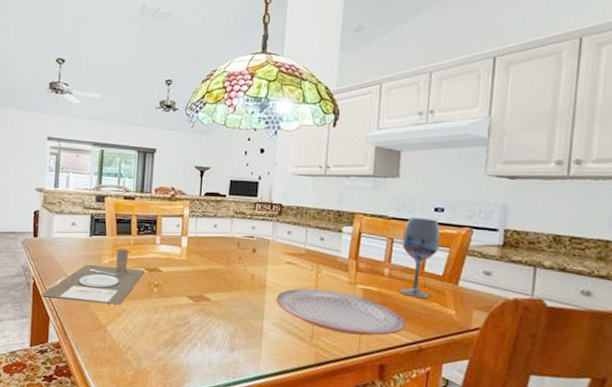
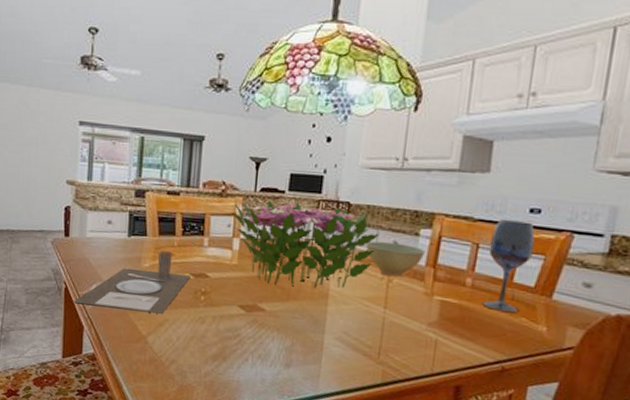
flower arrangement: none [181,203,308,279] -> present [232,200,380,288]
plate: present [276,288,406,336] -> none [339,299,489,354]
bowl: none [296,237,349,269] -> present [365,241,426,277]

